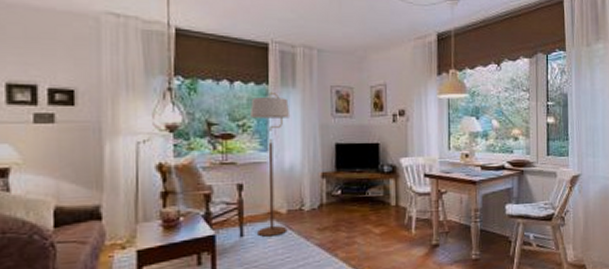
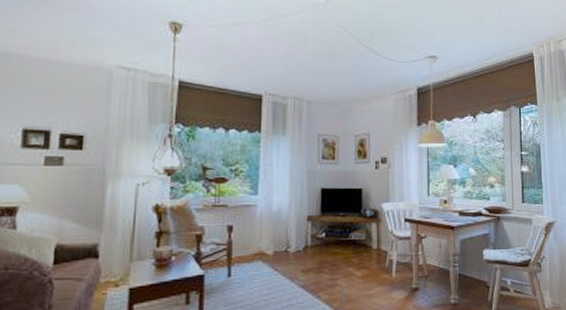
floor lamp: present [250,91,291,237] -> none [243,139,280,277]

